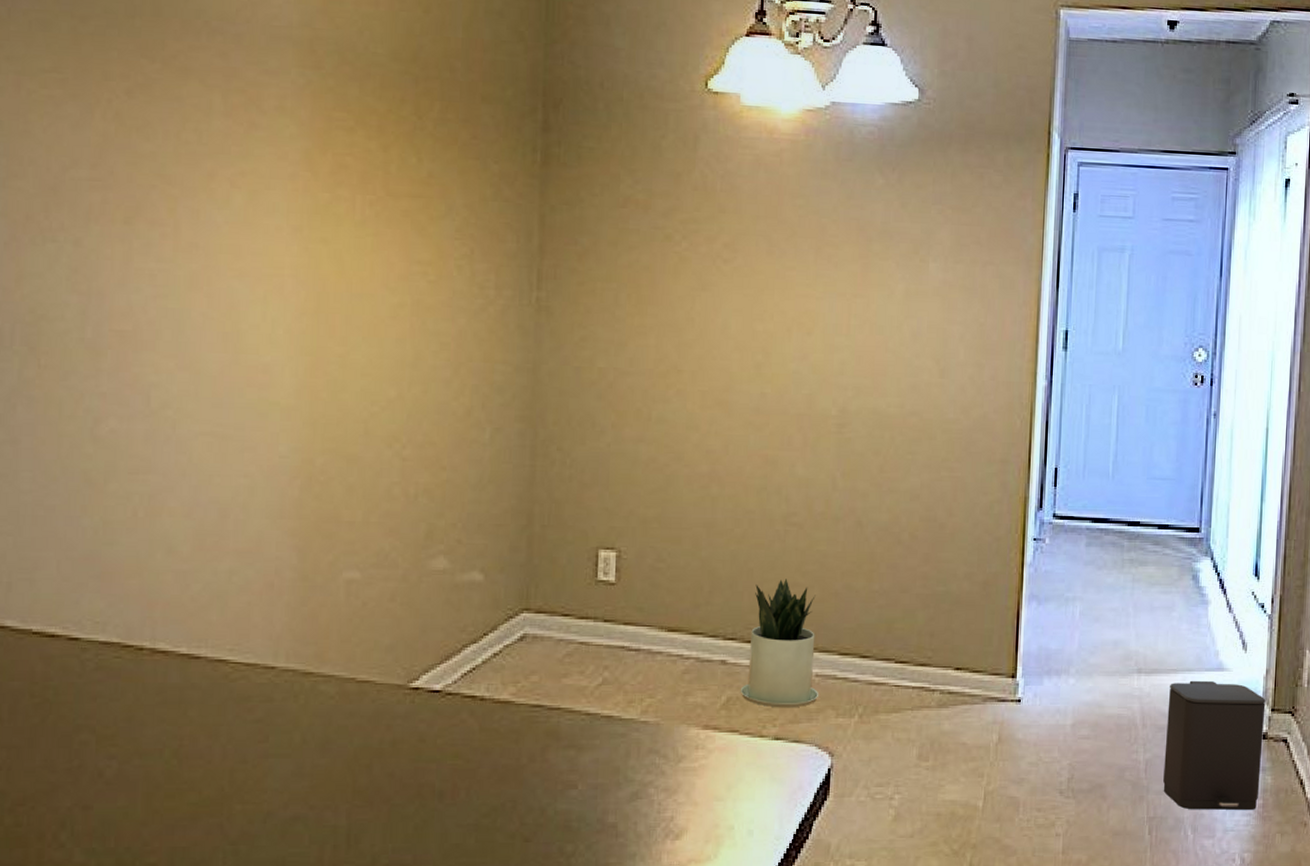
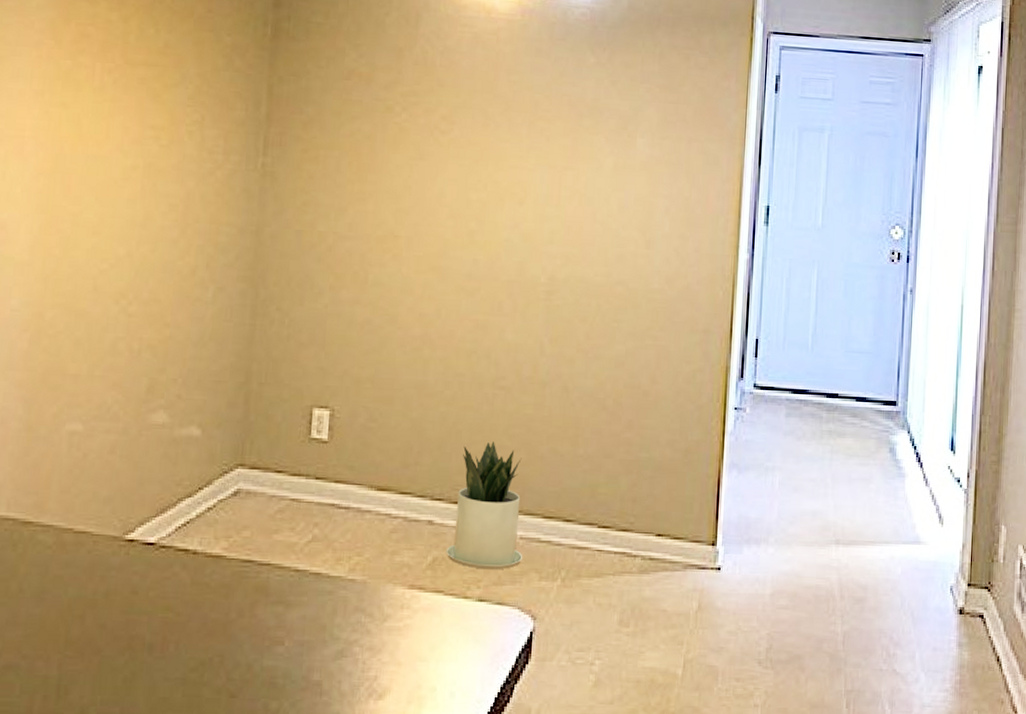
pedal bin: present [1163,680,1266,810] -> none [861,553,962,685]

